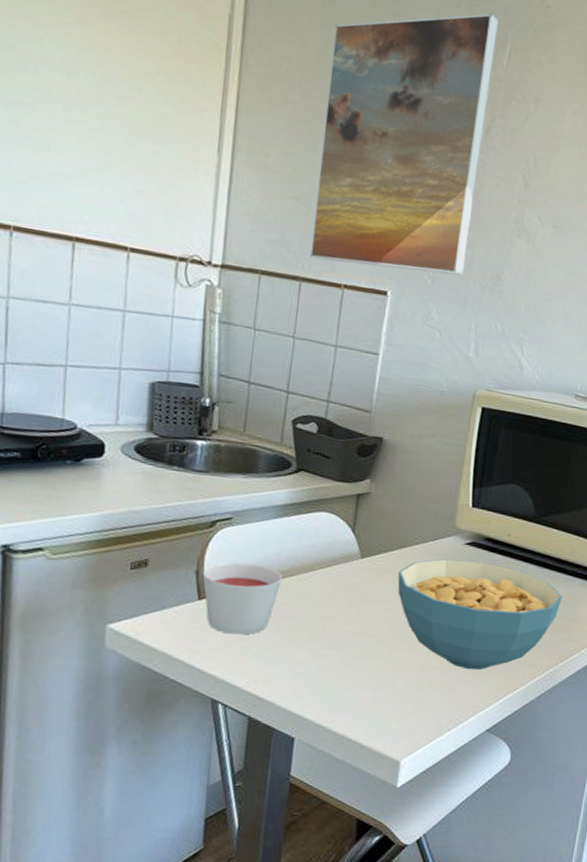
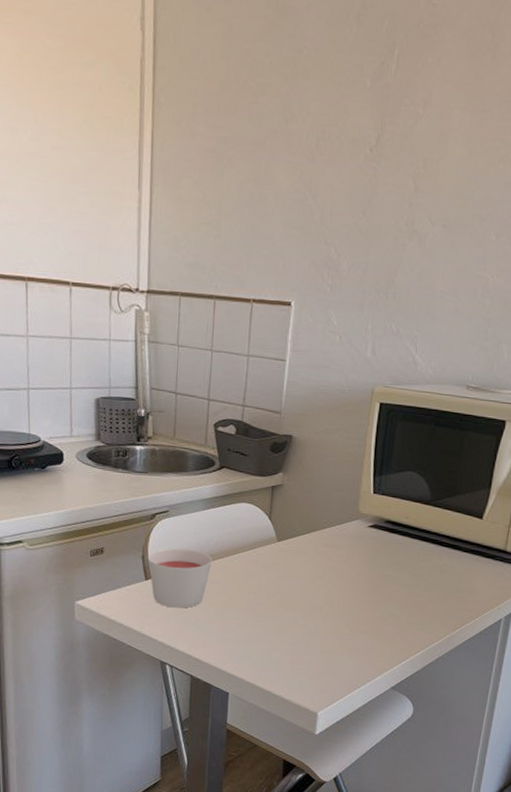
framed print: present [310,13,500,276] -> none [222,21,387,281]
cereal bowl: present [397,559,562,670] -> none [310,540,457,637]

